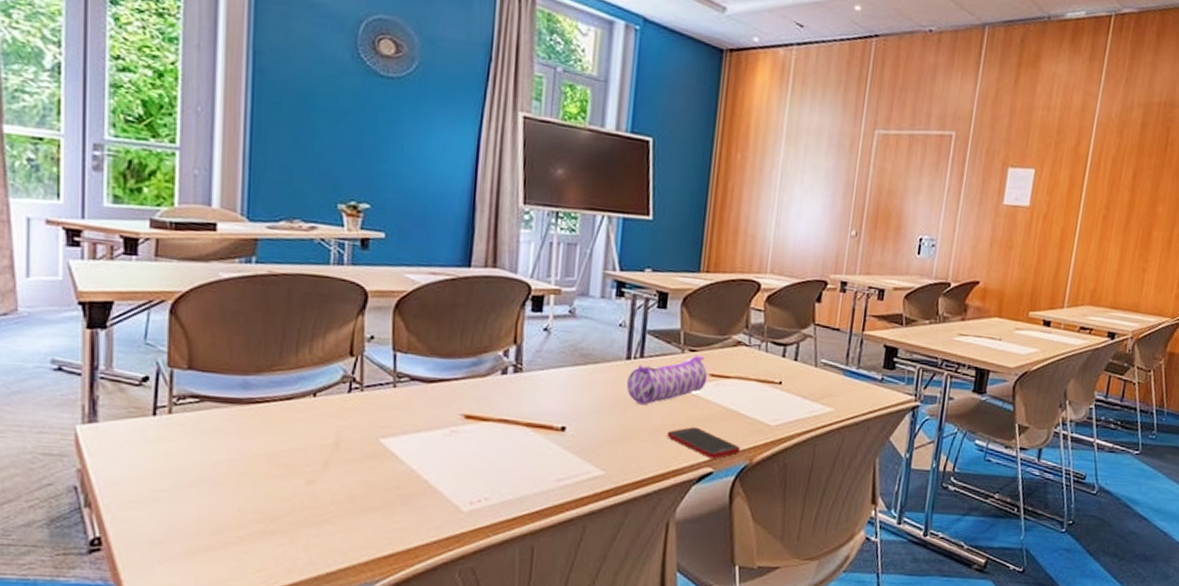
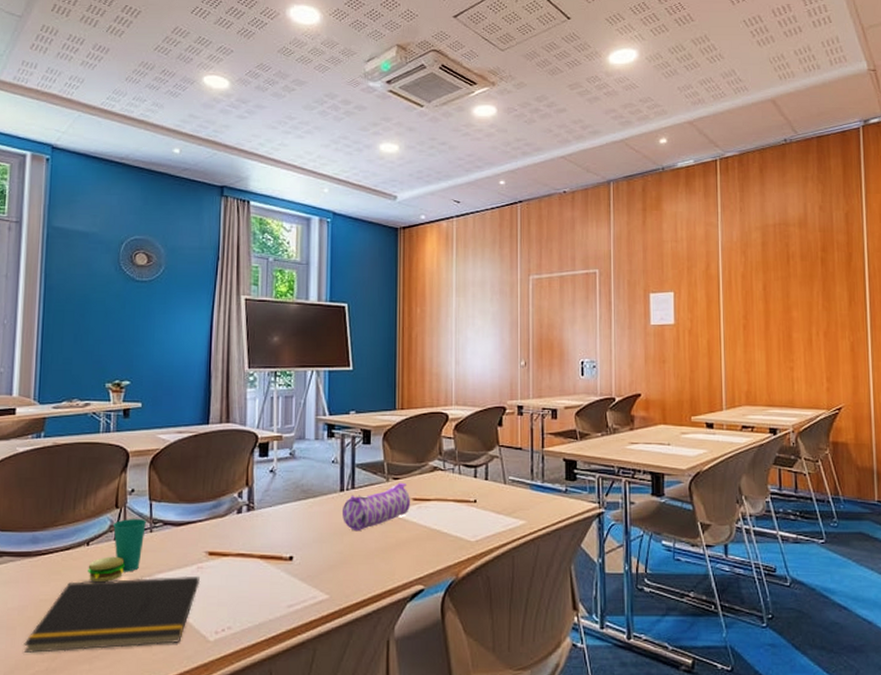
notepad: none [234,436,454,513] -> present [24,575,201,653]
cup: none [314,369,390,440] -> present [88,518,147,583]
cell phone: present [666,427,741,459] -> none [380,548,447,576]

